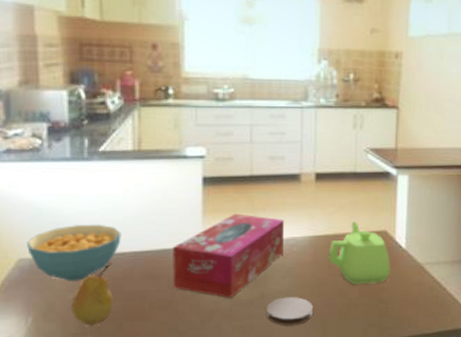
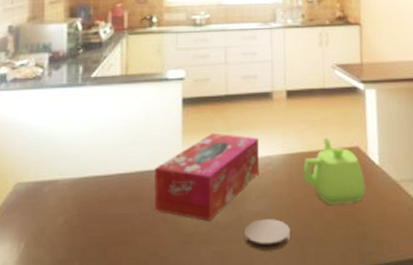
cereal bowl: present [27,224,121,281] -> none [24,146,108,205]
fruit: present [71,262,113,326] -> none [60,185,99,252]

